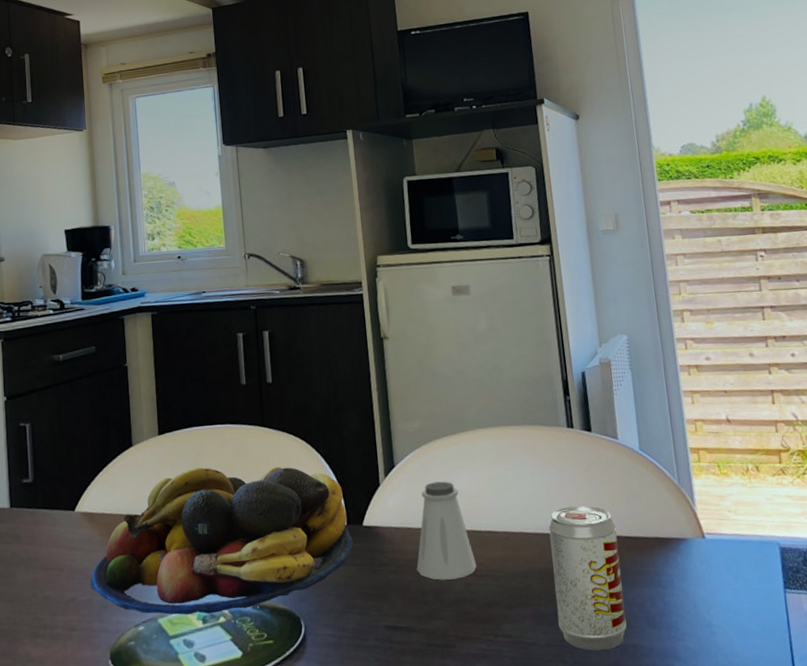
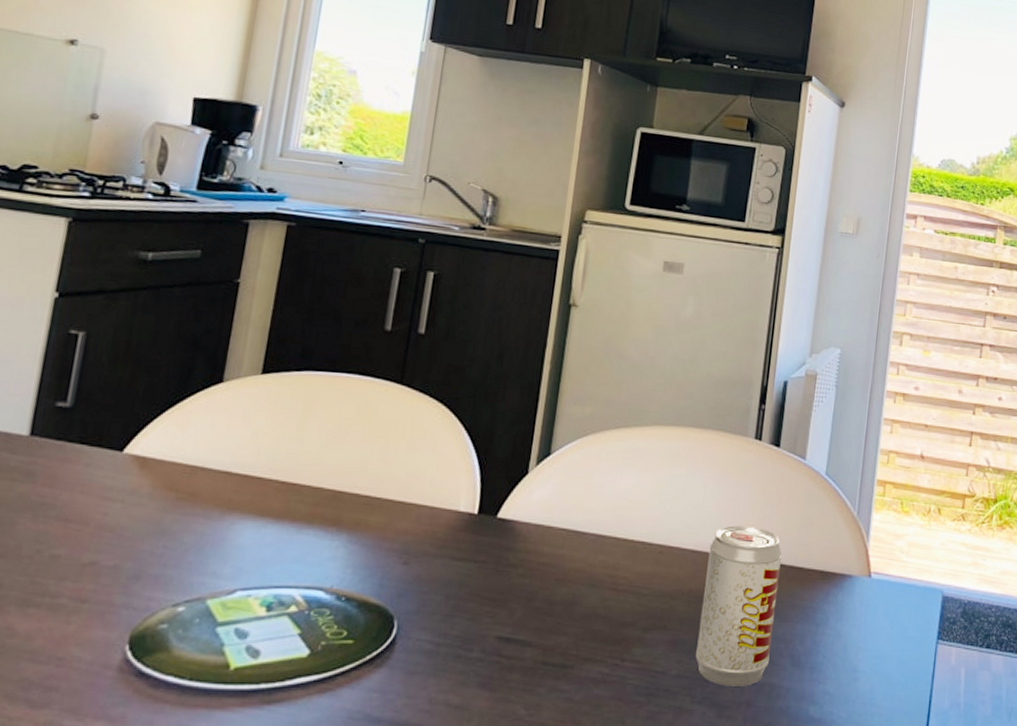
fruit bowl: present [90,466,353,615] -> none [123,421,482,600]
saltshaker: present [416,481,477,580] -> none [549,478,620,591]

